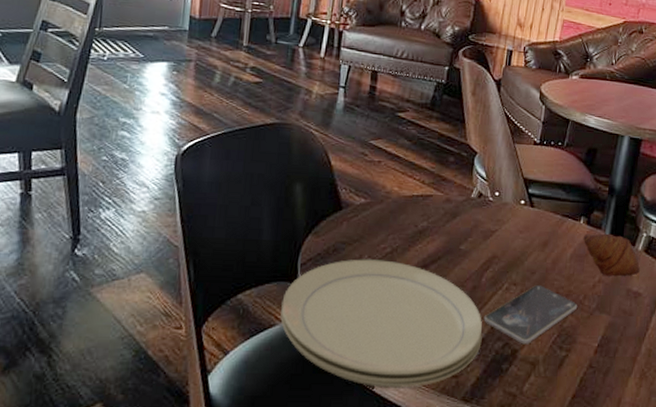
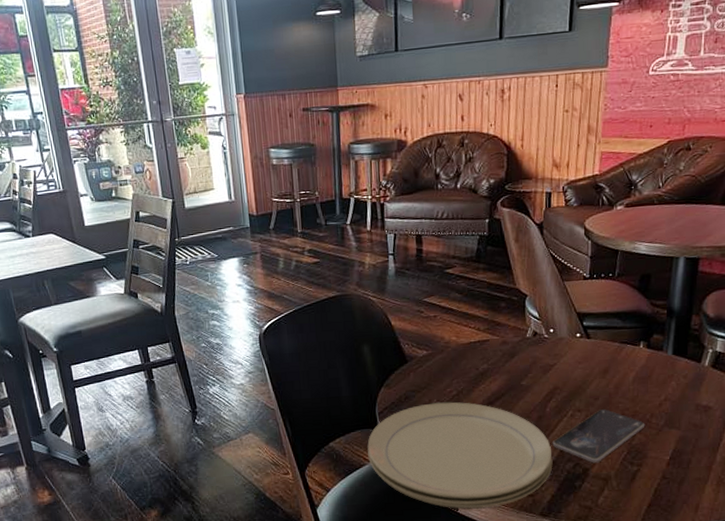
croissant: present [584,233,640,277] -> none [645,354,708,394]

